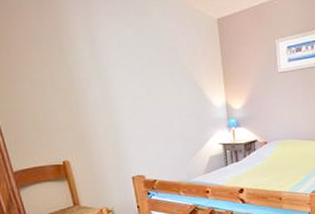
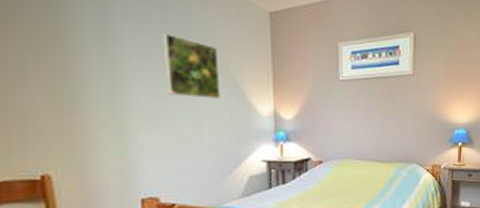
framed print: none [137,46,183,96] -> present [163,34,220,99]

